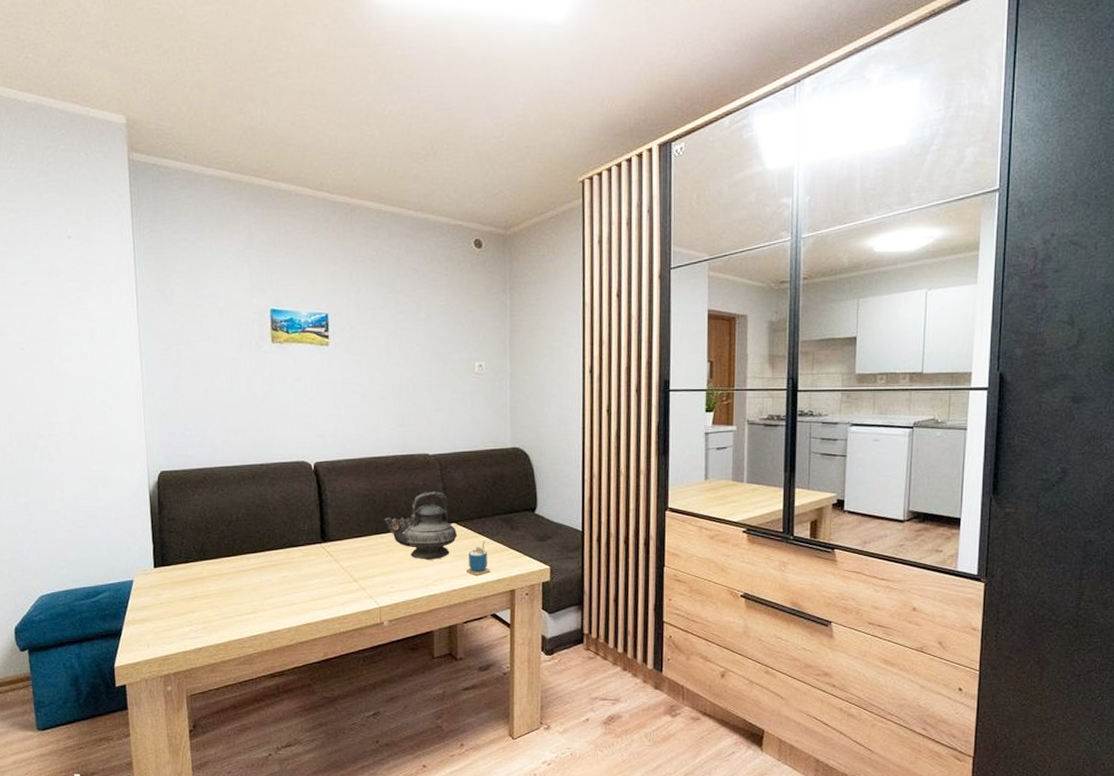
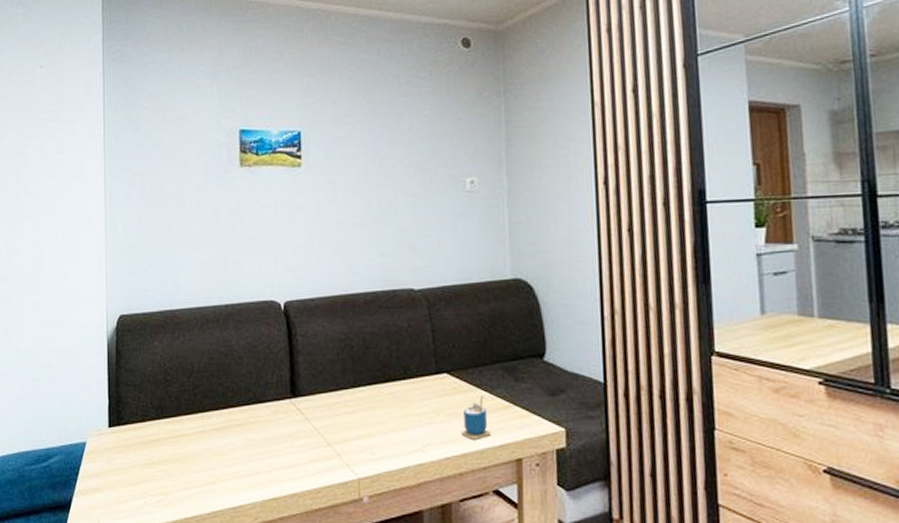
teapot: present [384,490,458,560] -> none [362,333,450,420]

